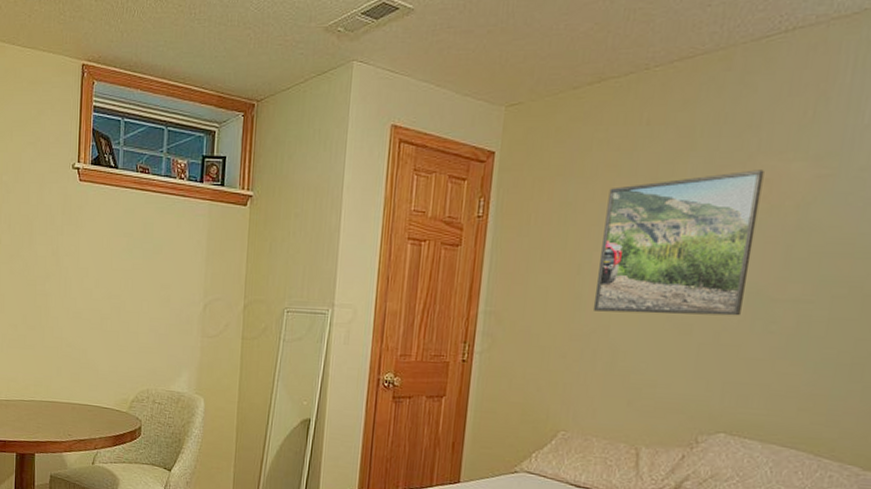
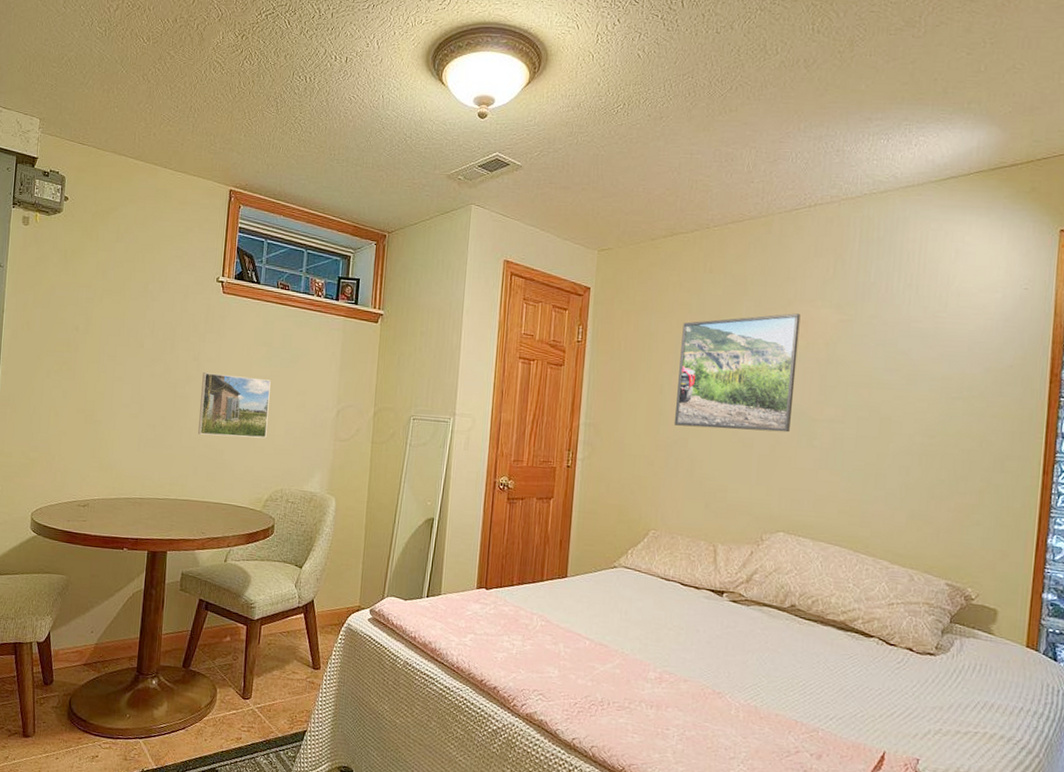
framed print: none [60,268,133,337] -> present [198,372,271,439]

